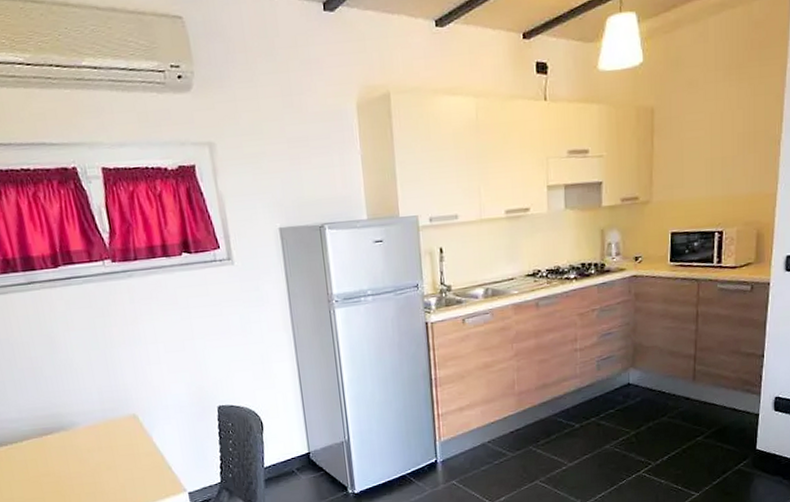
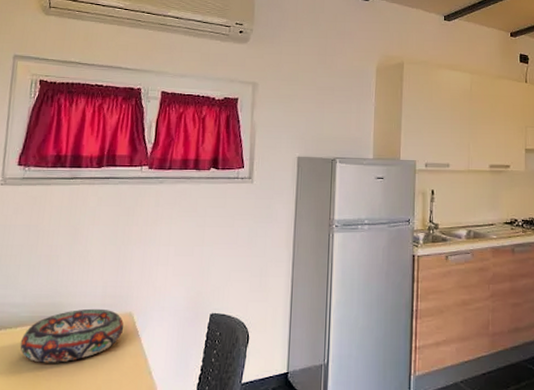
decorative bowl: none [30,414,132,471] -> present [20,308,124,363]

